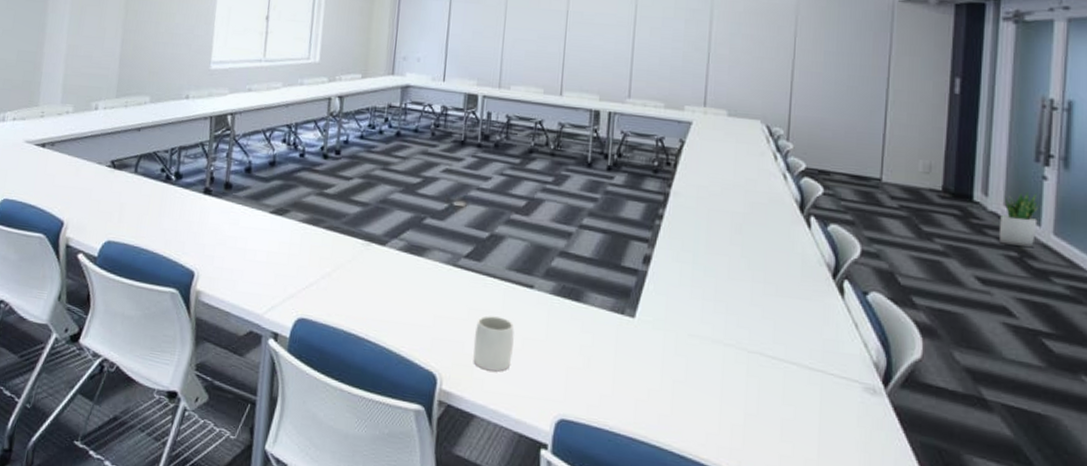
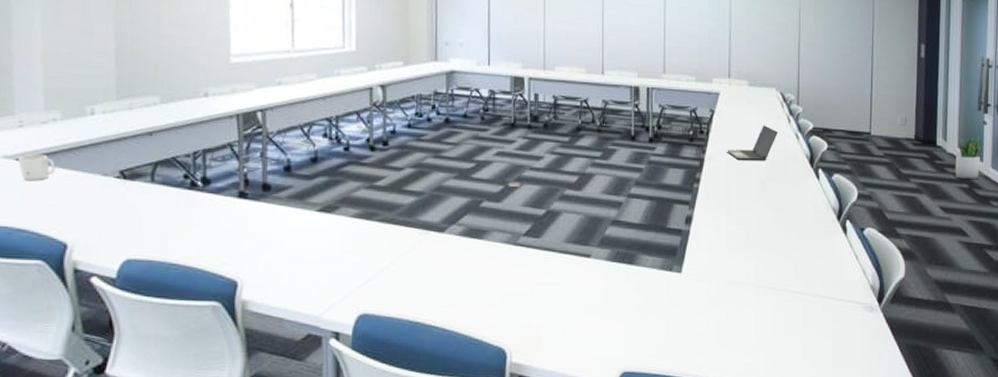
mug: none [36,141,64,165] -> present [18,154,56,181]
mug: present [473,315,514,372] -> none [538,288,576,338]
laptop: none [696,161,761,201] -> present [726,125,778,160]

